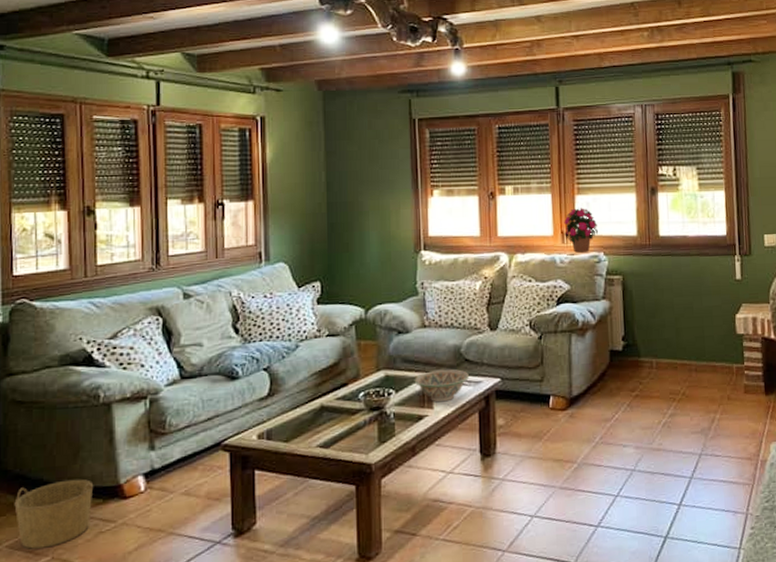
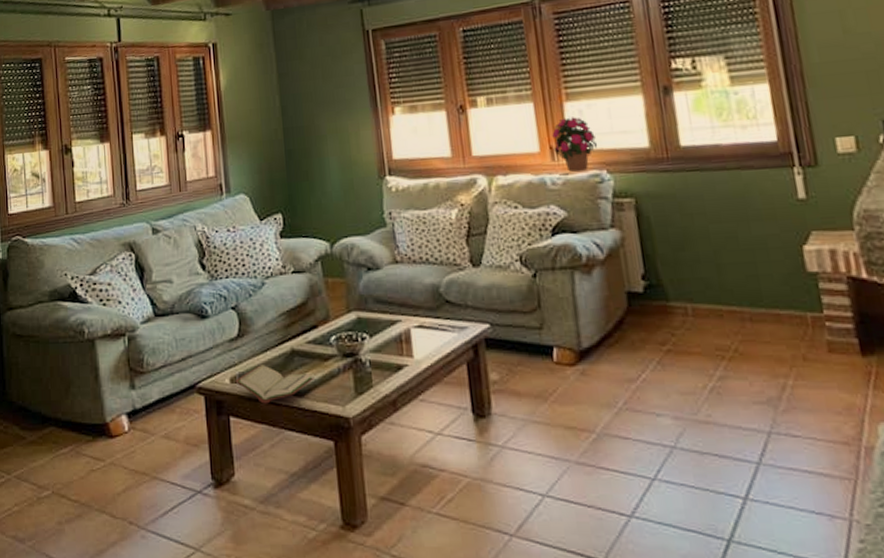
basket: present [14,479,94,549] -> none [19,414,84,481]
book: none [262,419,342,457] -> present [235,363,316,404]
decorative bowl: present [414,369,469,403] -> none [389,311,452,350]

